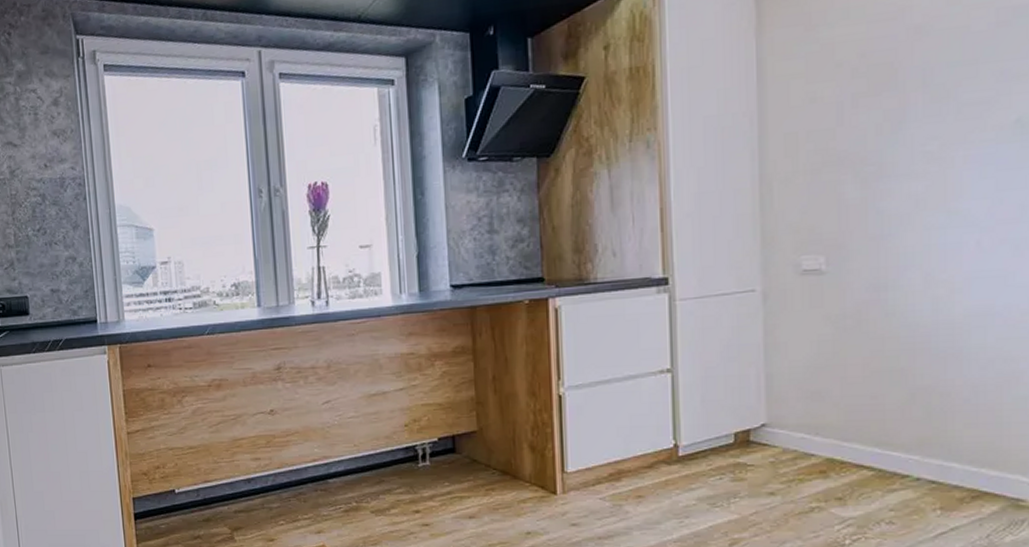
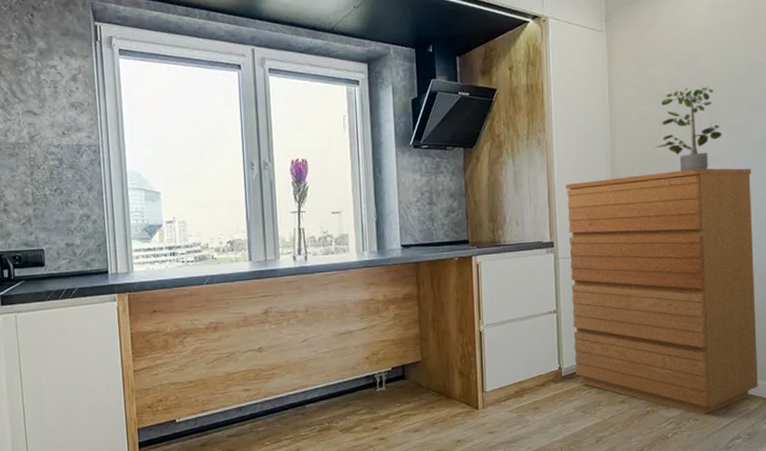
dresser: none [687,165,999,518] -> present [565,168,758,415]
potted plant: none [831,47,946,175] -> present [655,86,722,172]

